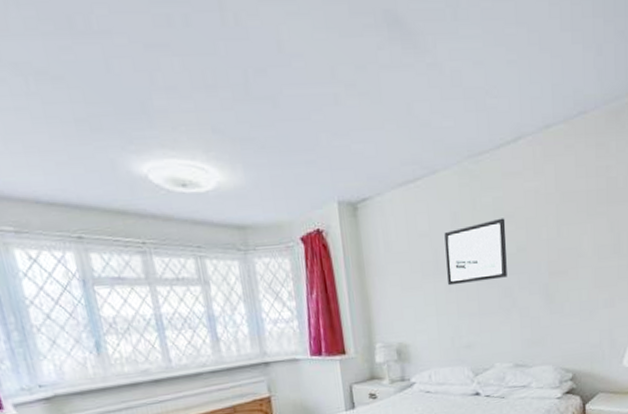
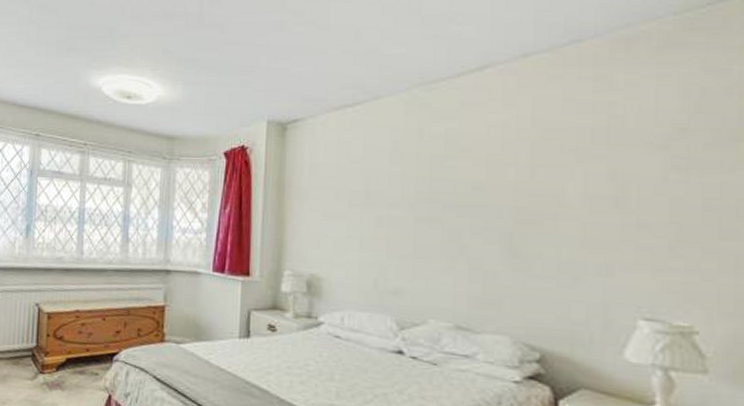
wall art: present [444,218,507,286] -> none [377,151,460,220]

